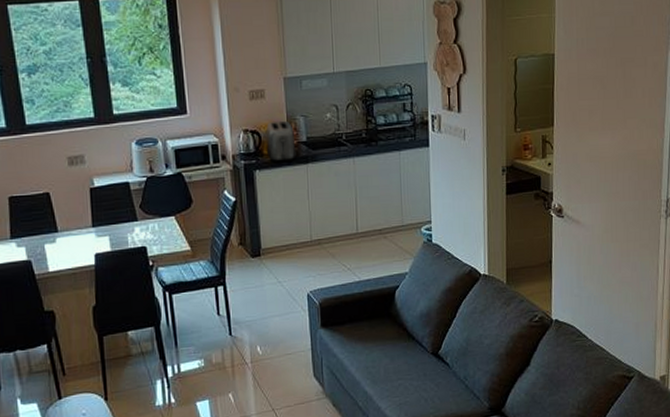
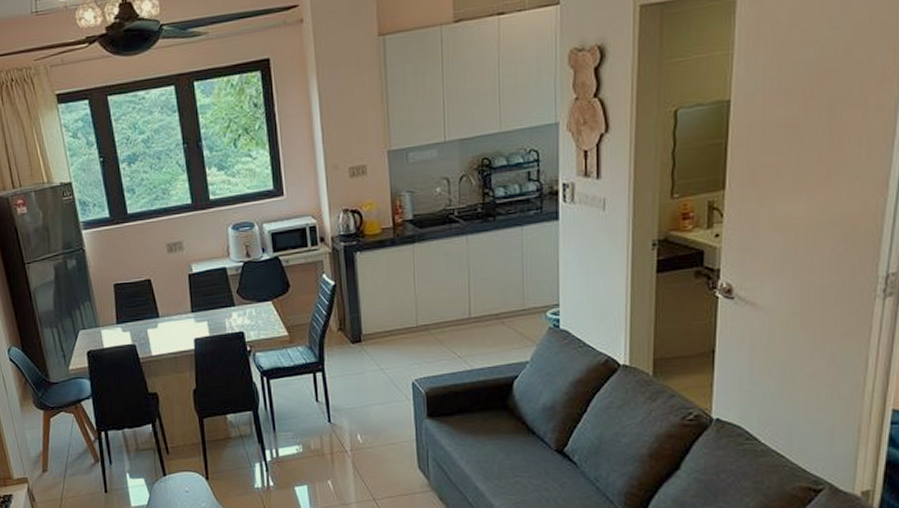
toaster: present [266,120,297,162] -> none [367,197,401,243]

